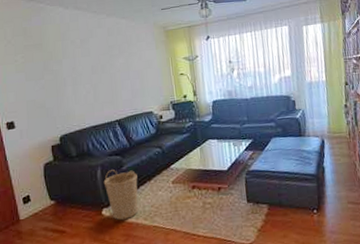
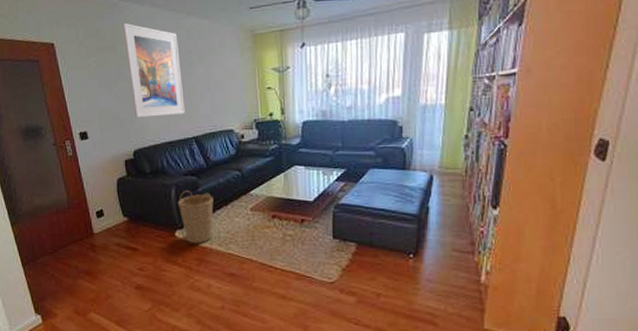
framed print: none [48,23,108,106] -> present [122,22,185,118]

